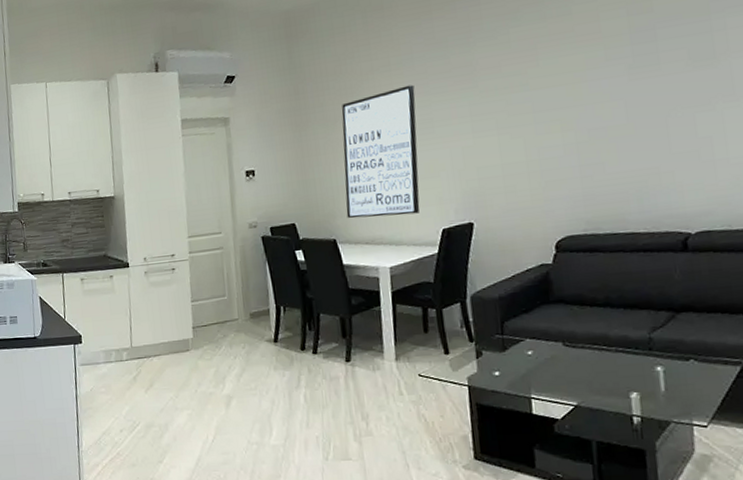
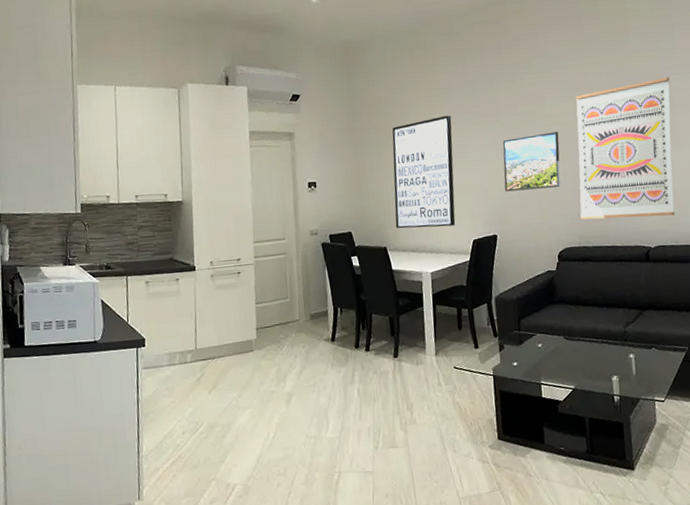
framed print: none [481,94,560,172] -> present [503,132,561,192]
wall art: none [582,11,728,201] -> present [576,77,675,220]

